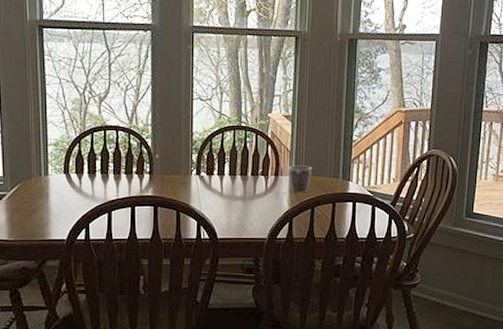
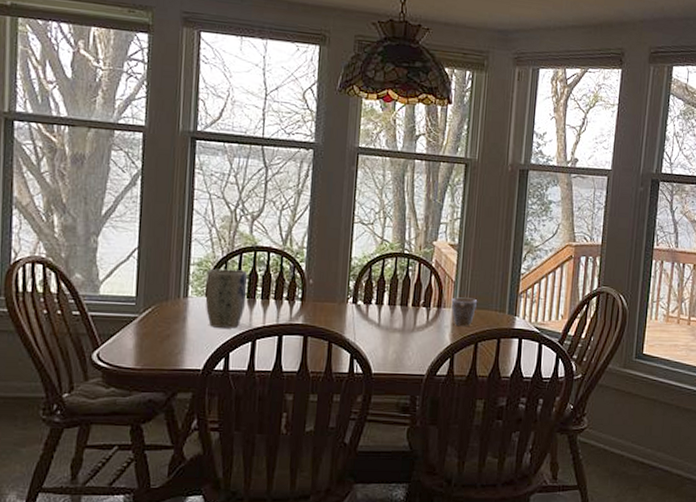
plant pot: none [63,148,100,202] -> present [205,268,248,328]

